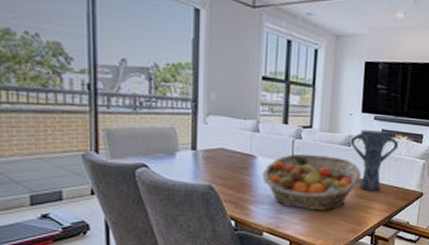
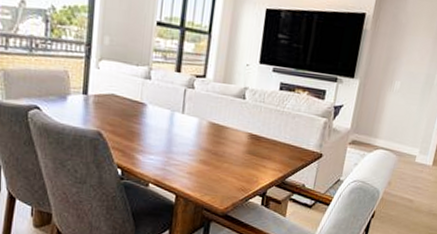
fruit basket: present [262,153,362,210] -> none [151,104,256,166]
vase: present [350,130,399,191] -> none [245,82,299,149]

